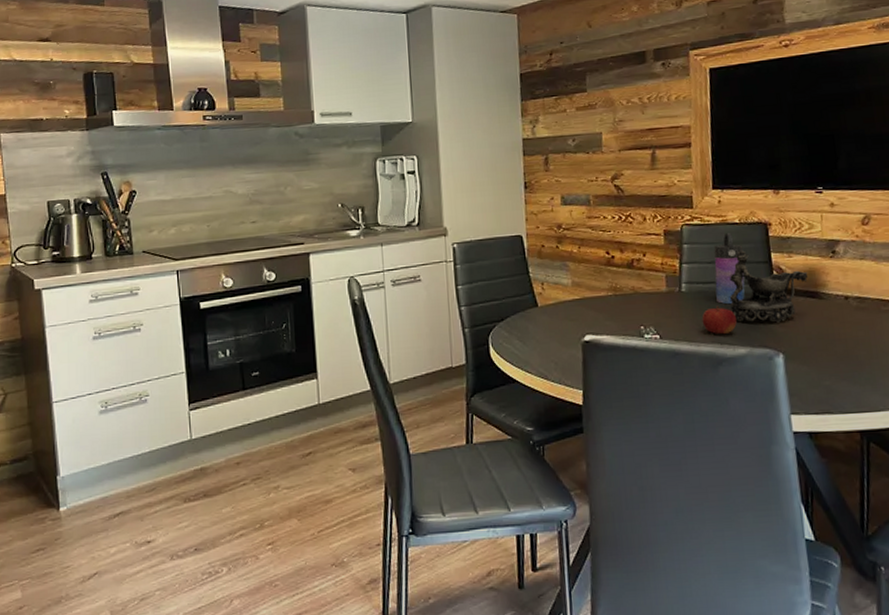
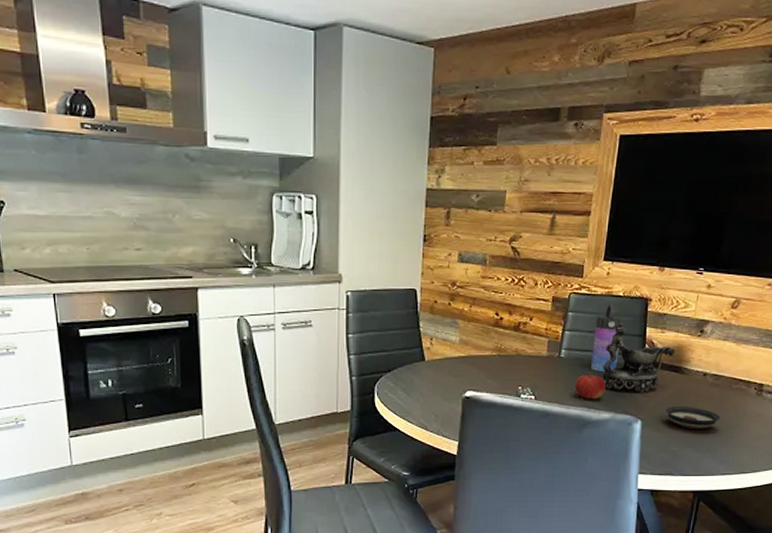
saucer: none [809,334,875,360] -> present [666,407,720,430]

